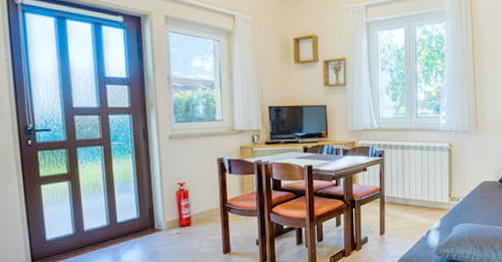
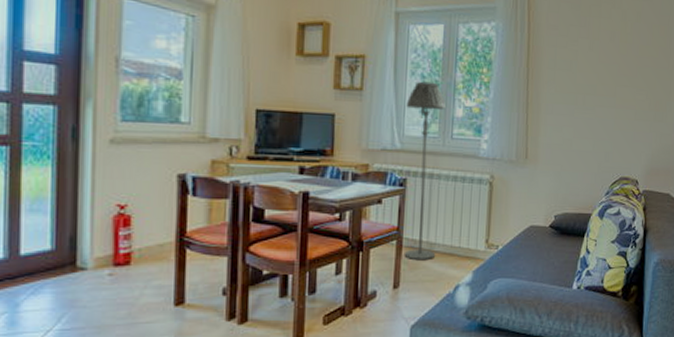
floor lamp: none [379,74,411,213] -> present [404,81,447,261]

